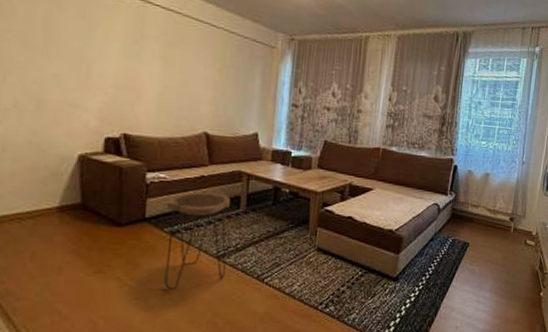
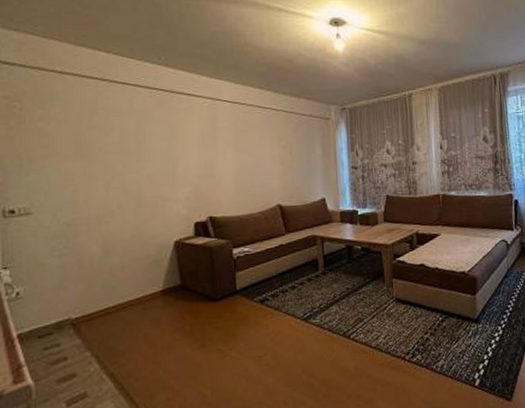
side table: present [164,191,231,291] -> none [253,258,314,357]

